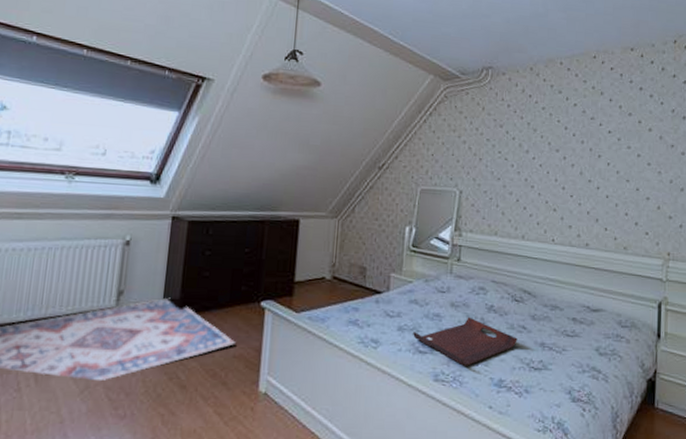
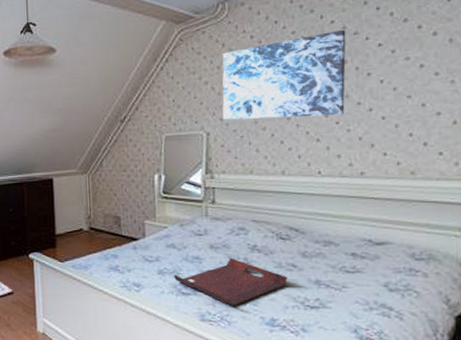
wall art: none [476,113,585,190] -> present [222,29,346,120]

